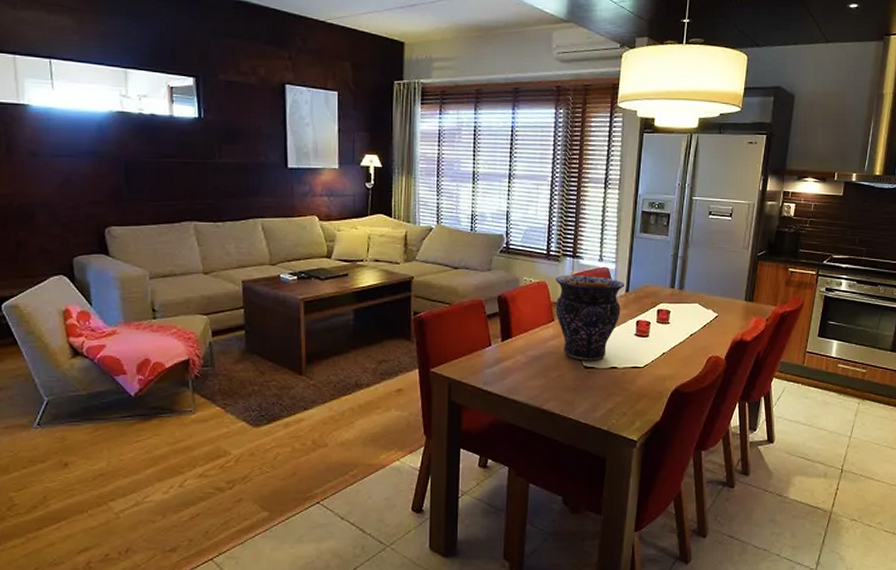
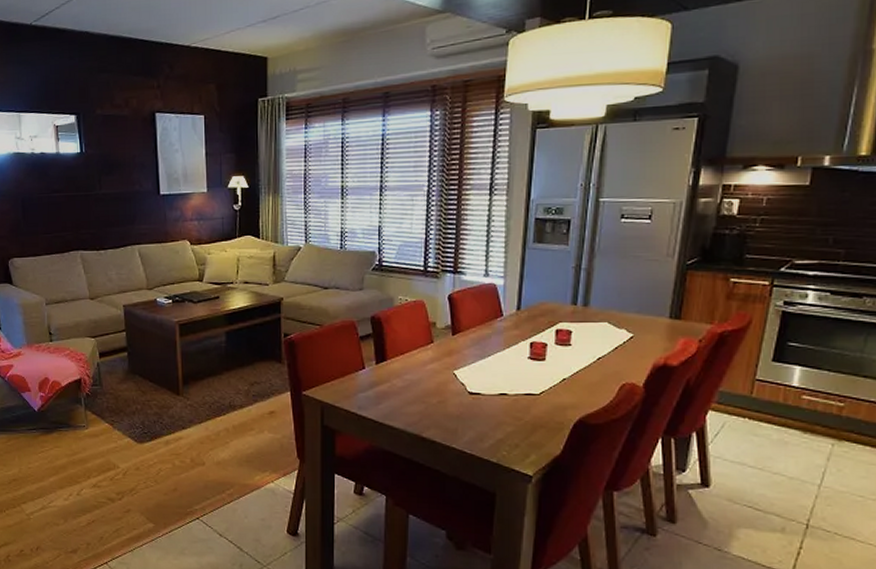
vase: present [555,274,625,361] -> none [434,292,515,386]

